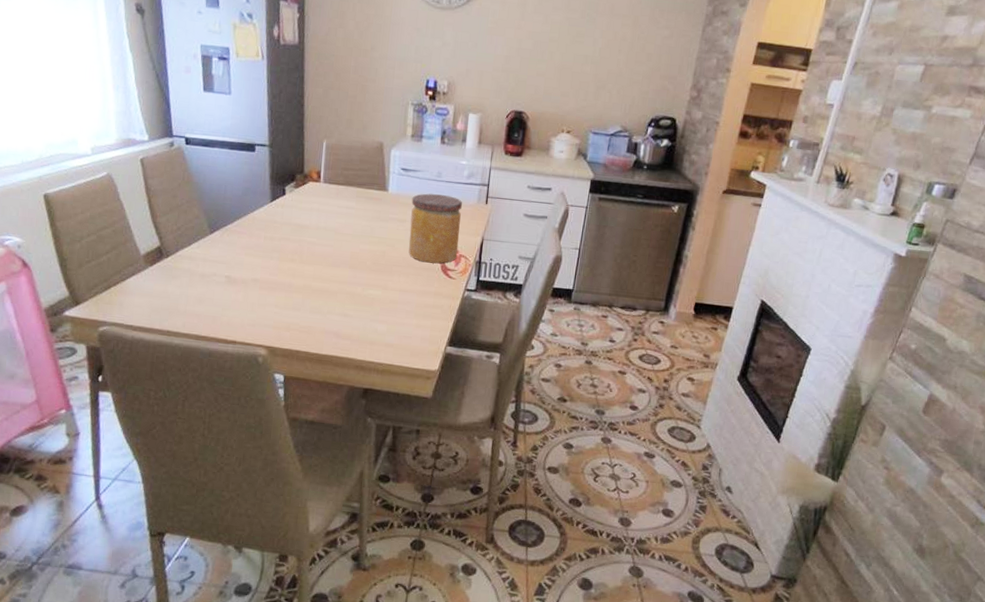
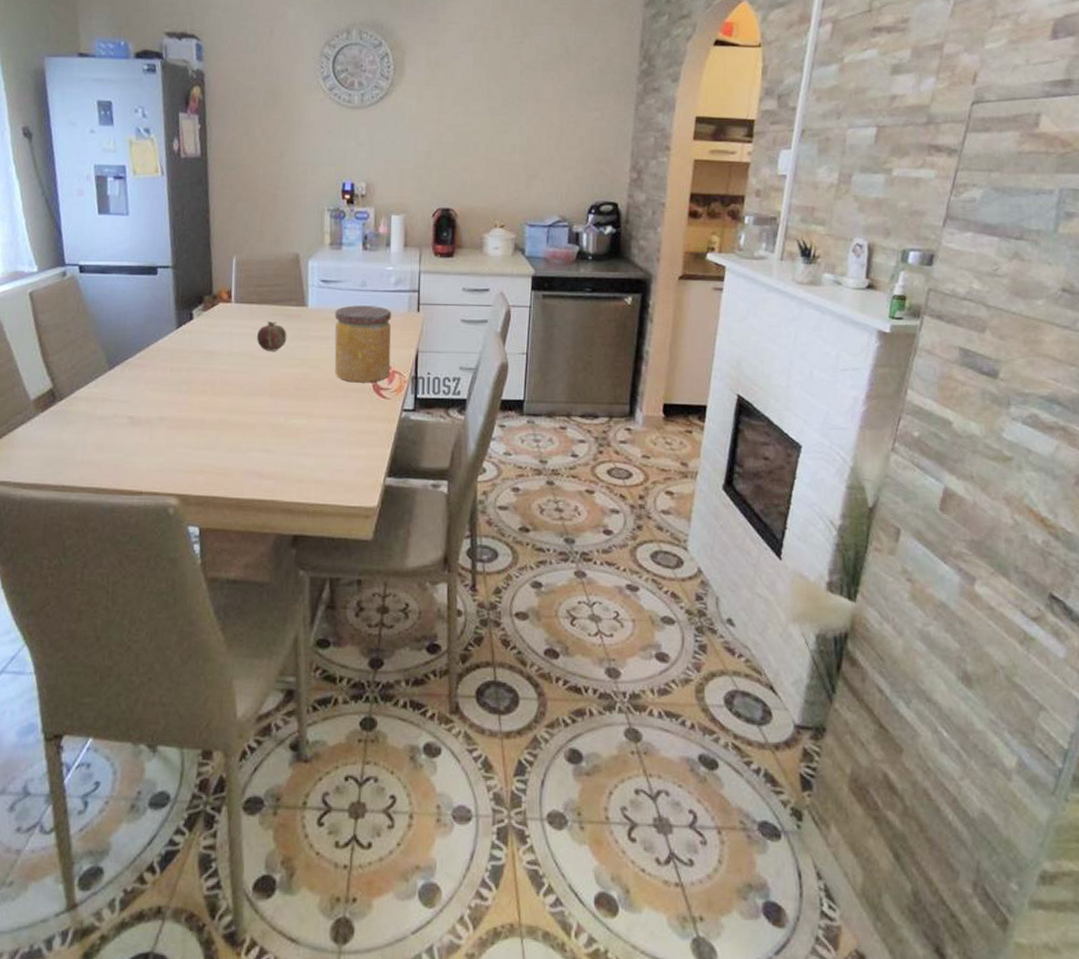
fruit: none [341,202,368,229] -> present [256,321,287,351]

